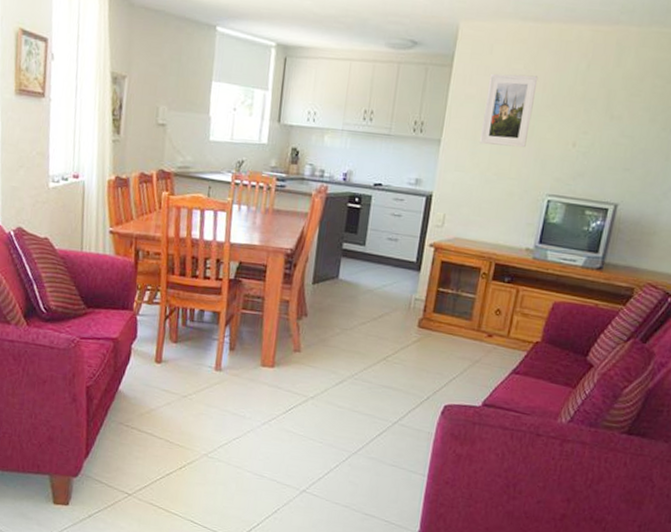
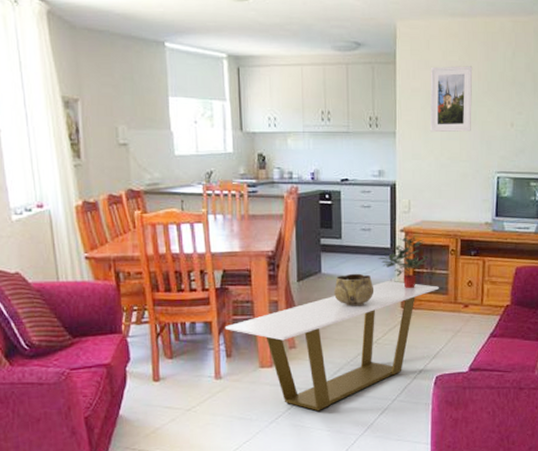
coffee table: none [232,296,463,421] -> present [225,281,439,412]
decorative bowl: none [348,283,392,319] -> present [334,273,374,307]
potted plant: none [400,253,457,309] -> present [377,236,429,289]

